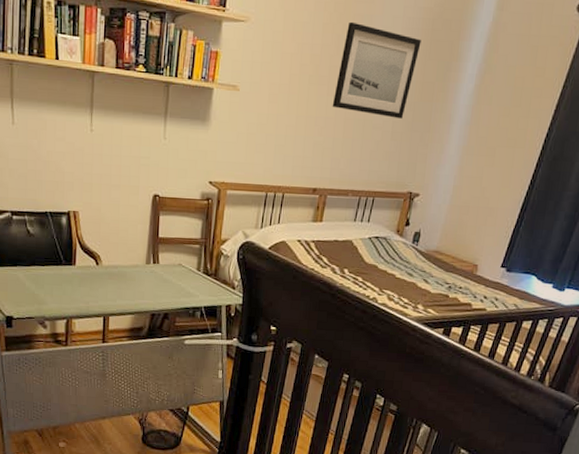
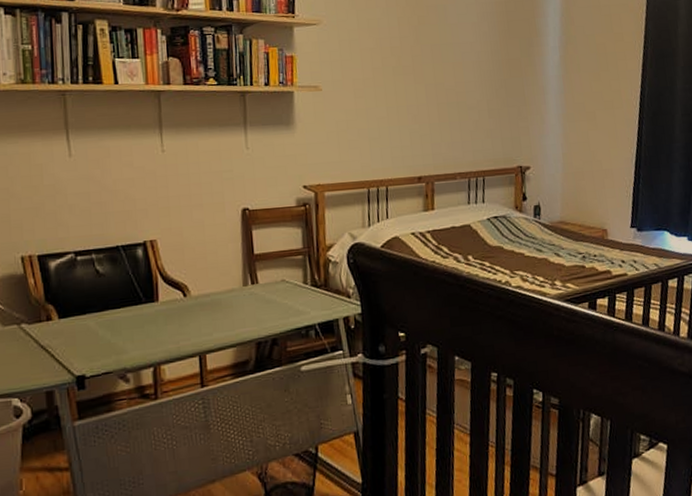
wall art: present [332,21,421,119] -> none [421,13,499,97]

